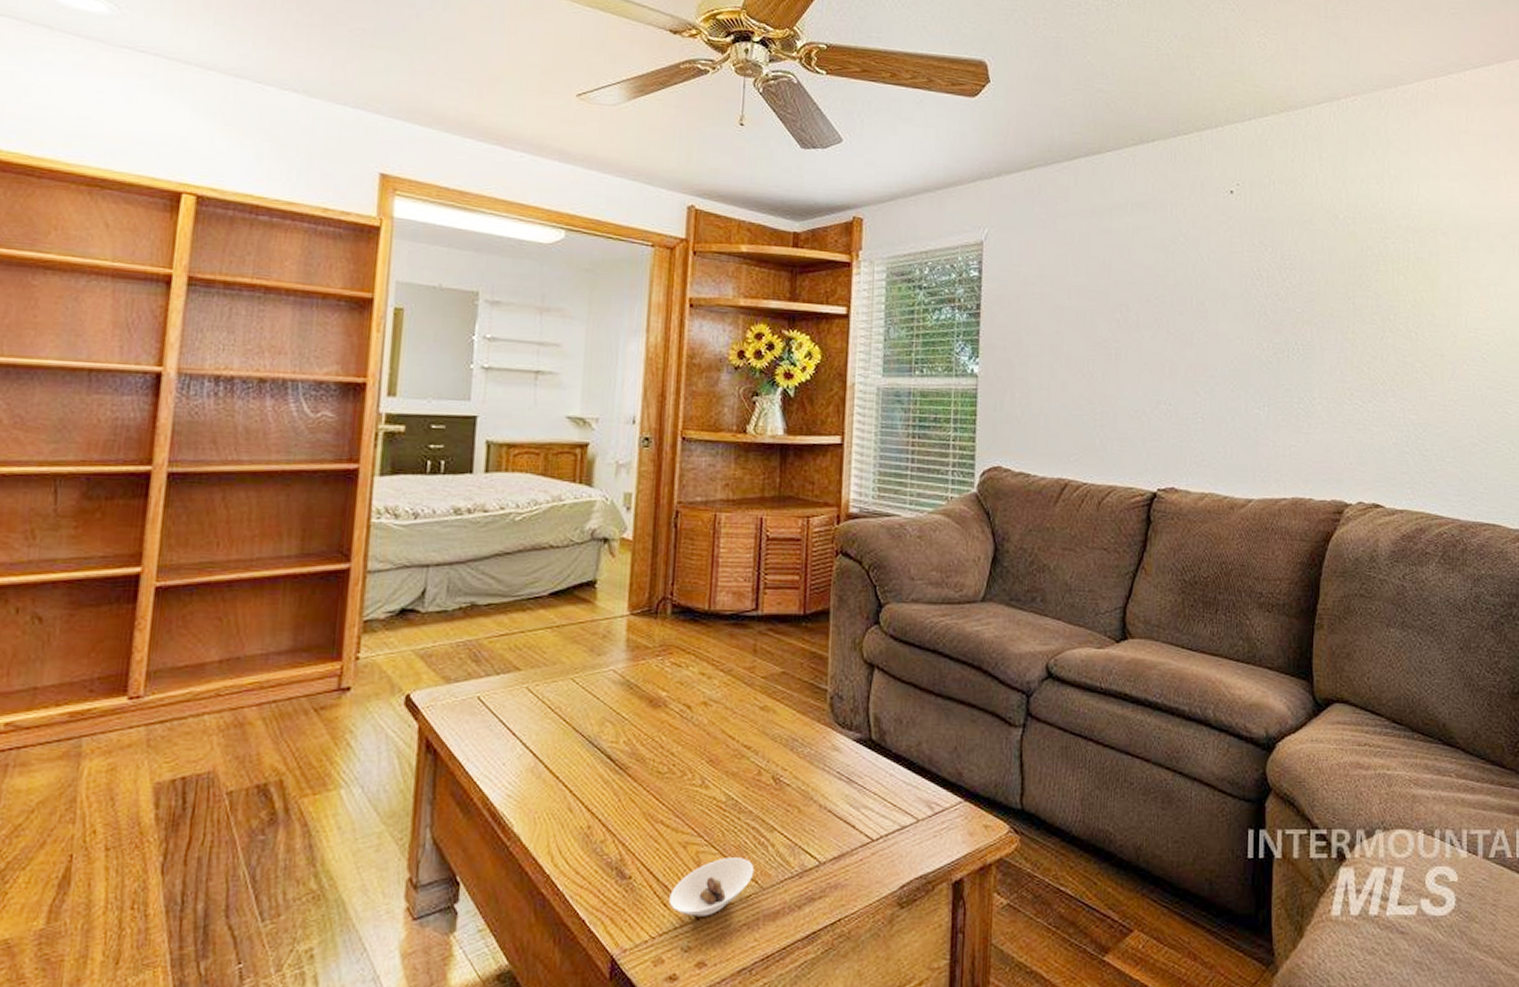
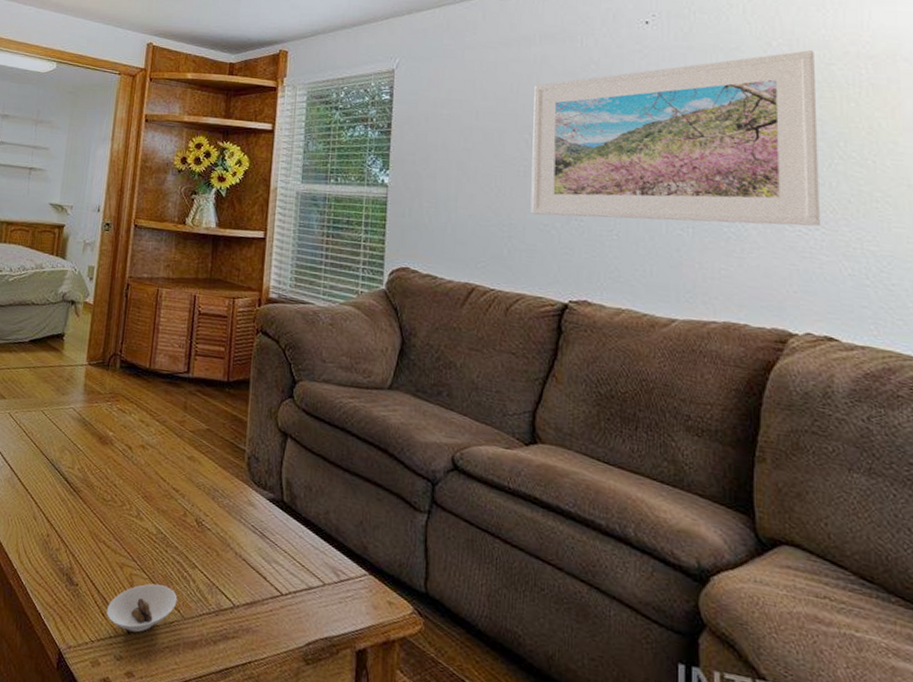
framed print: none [1122,223,1374,401] -> present [530,50,820,226]

